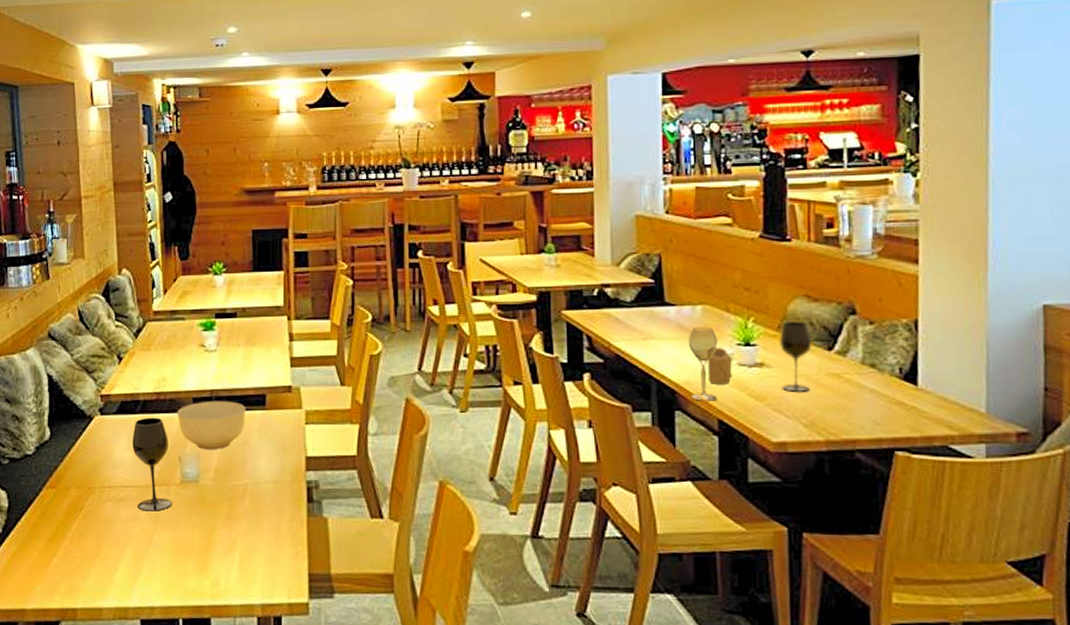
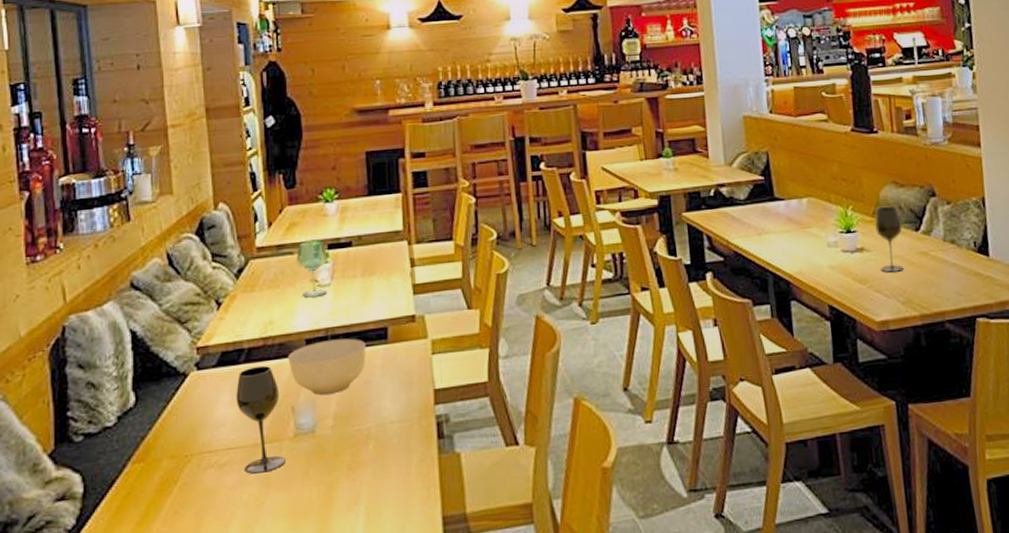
wine glass: none [188,309,215,361] -> present [297,240,328,298]
wineglass: present [688,327,718,401] -> none [797,217,826,290]
candle: present [708,348,733,384] -> none [816,236,838,272]

